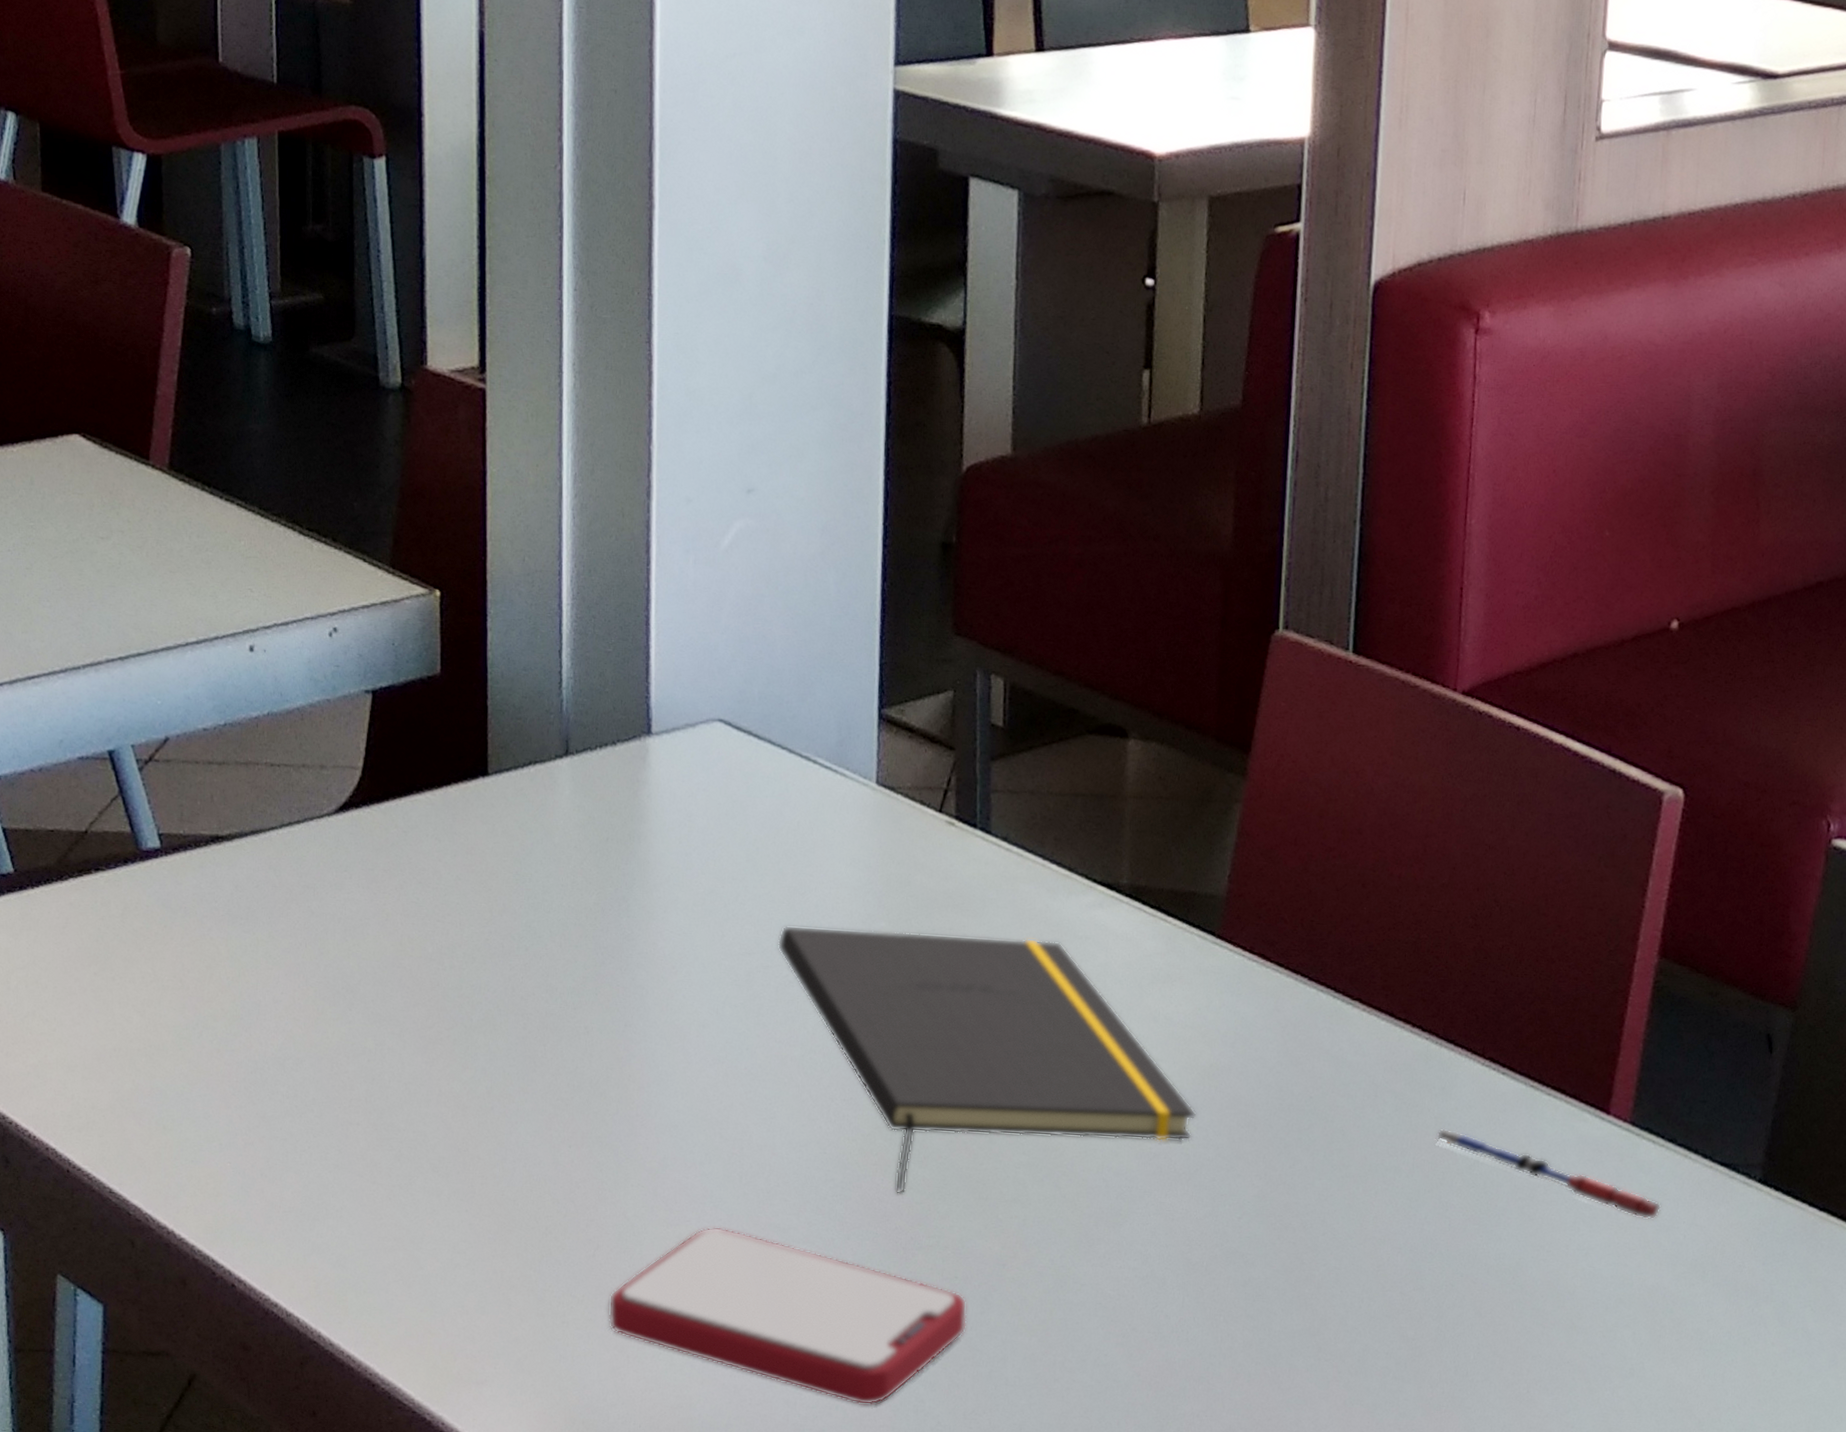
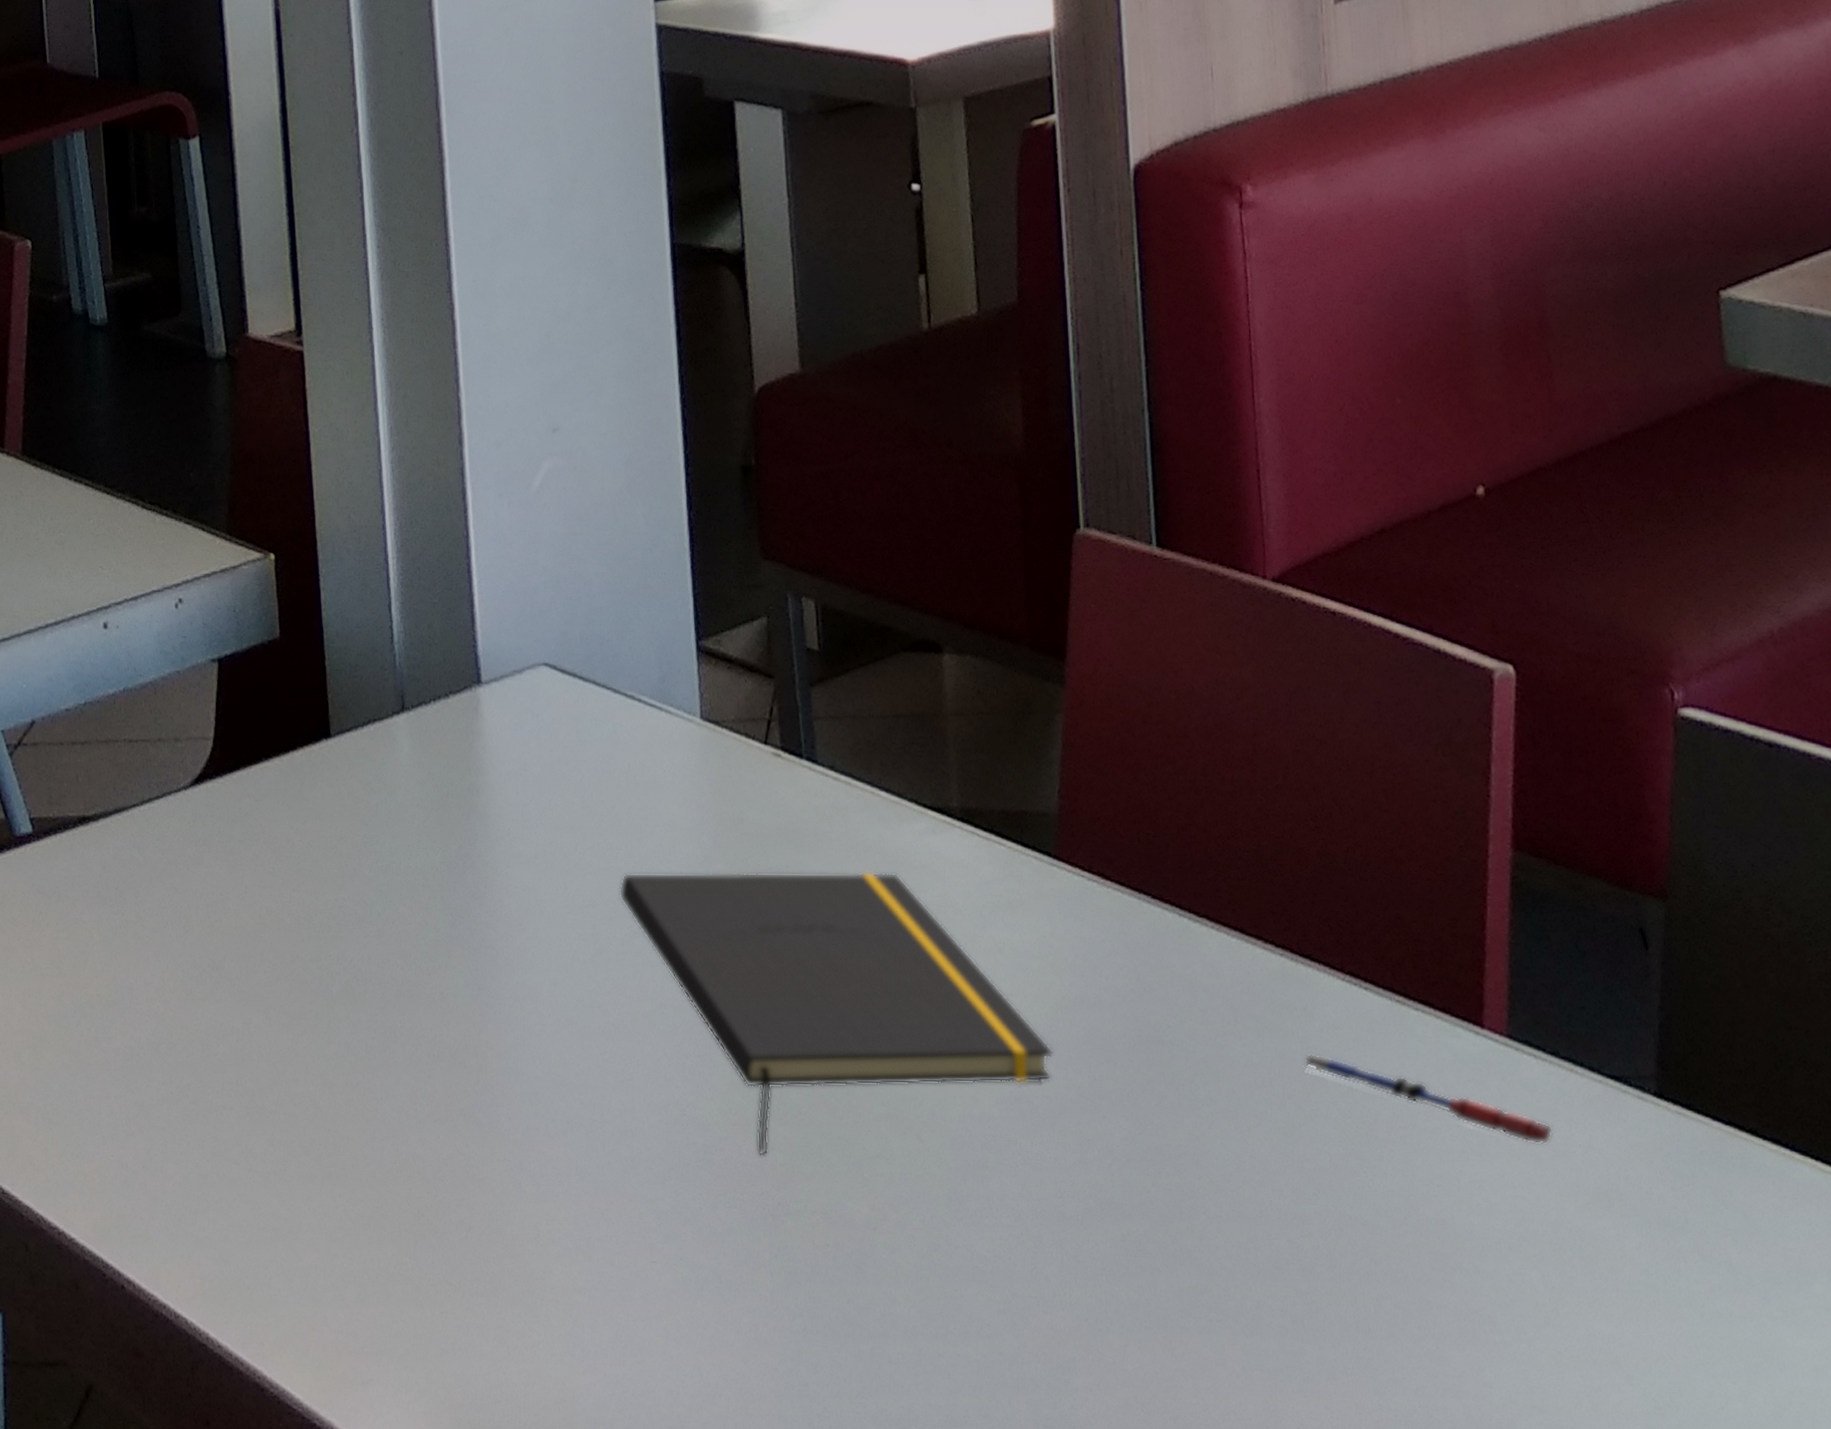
smartphone: present [608,1226,967,1405] -> none [484,1201,843,1392]

